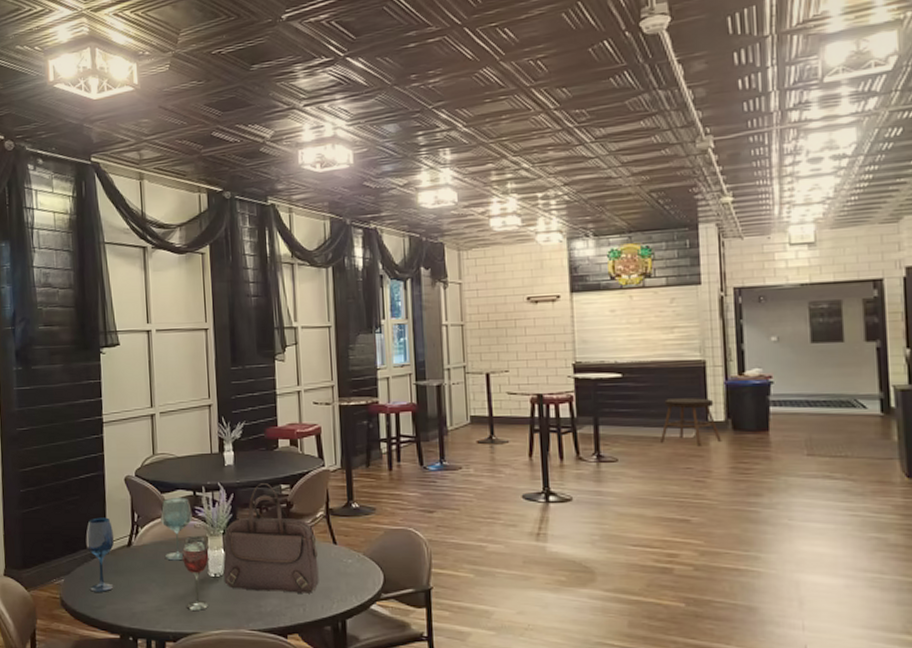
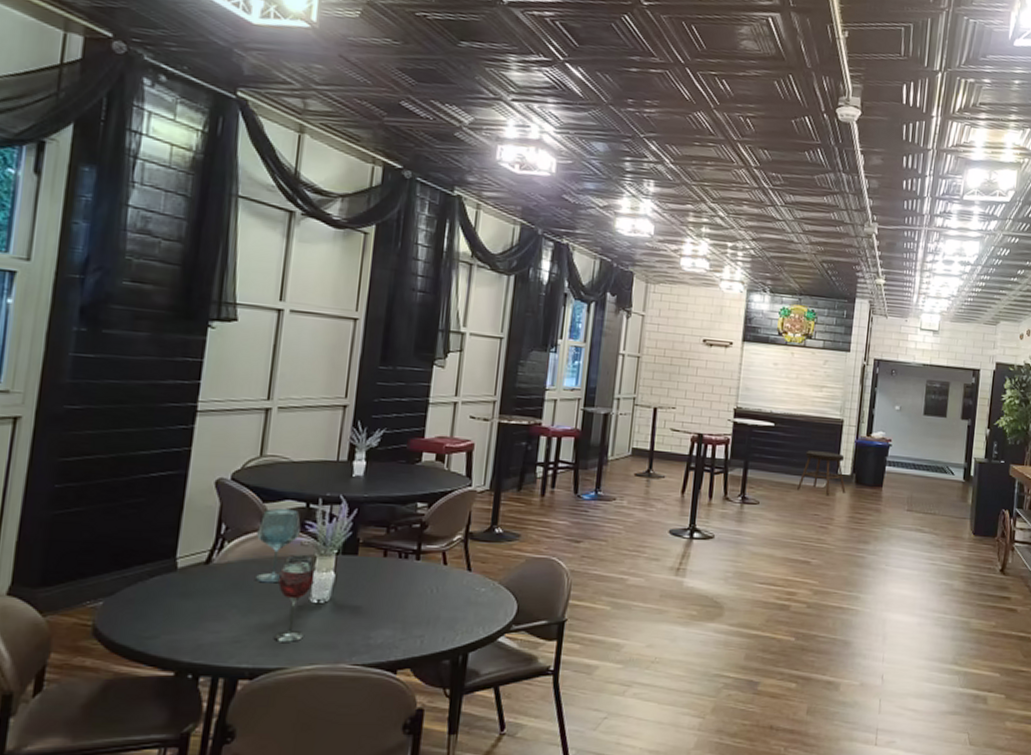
wineglass: present [86,517,115,592] -> none [141,526,189,619]
handbag: present [223,483,319,595] -> none [328,499,450,625]

